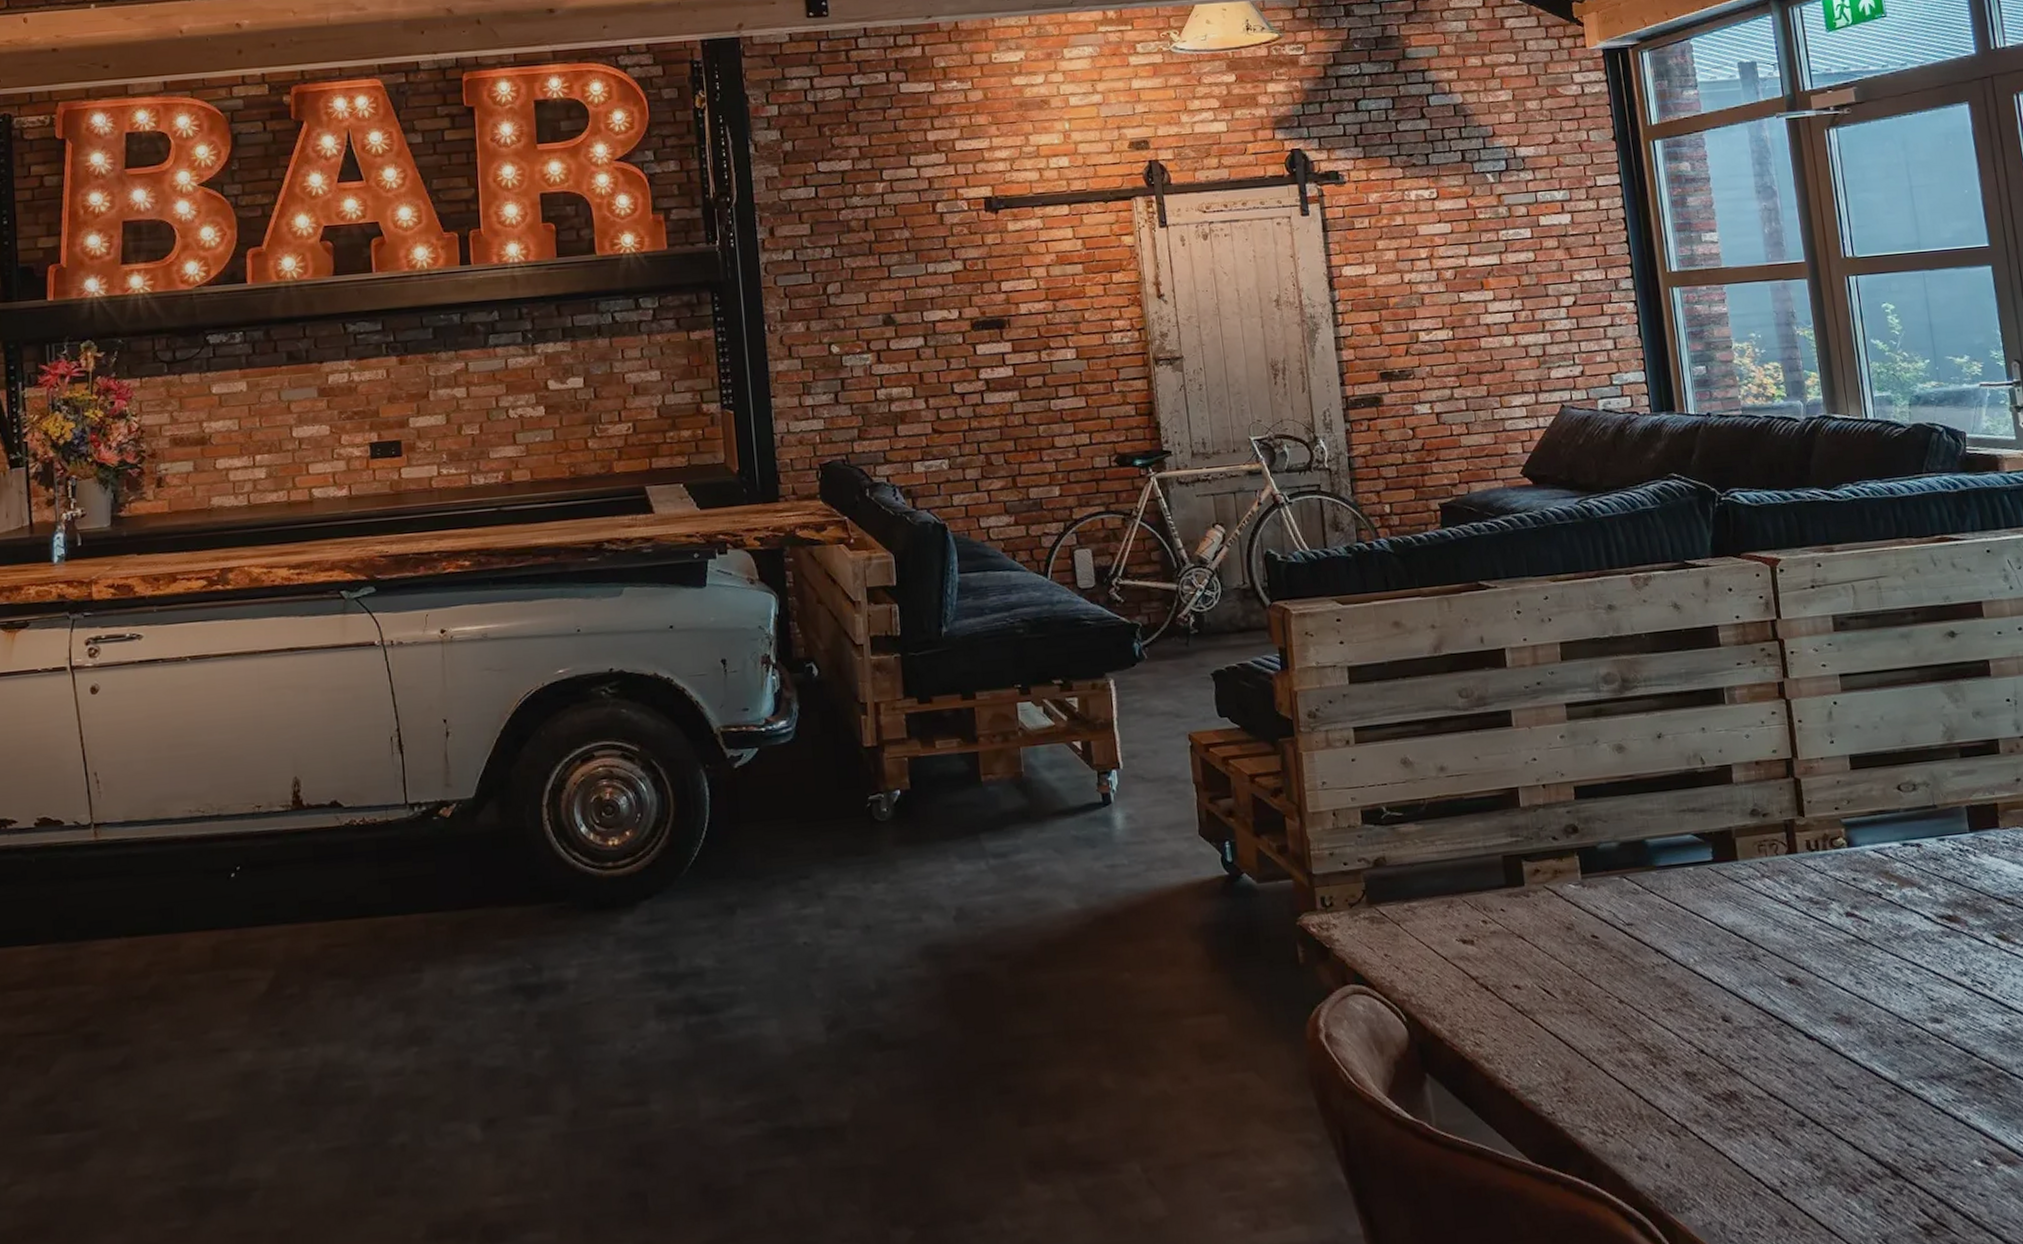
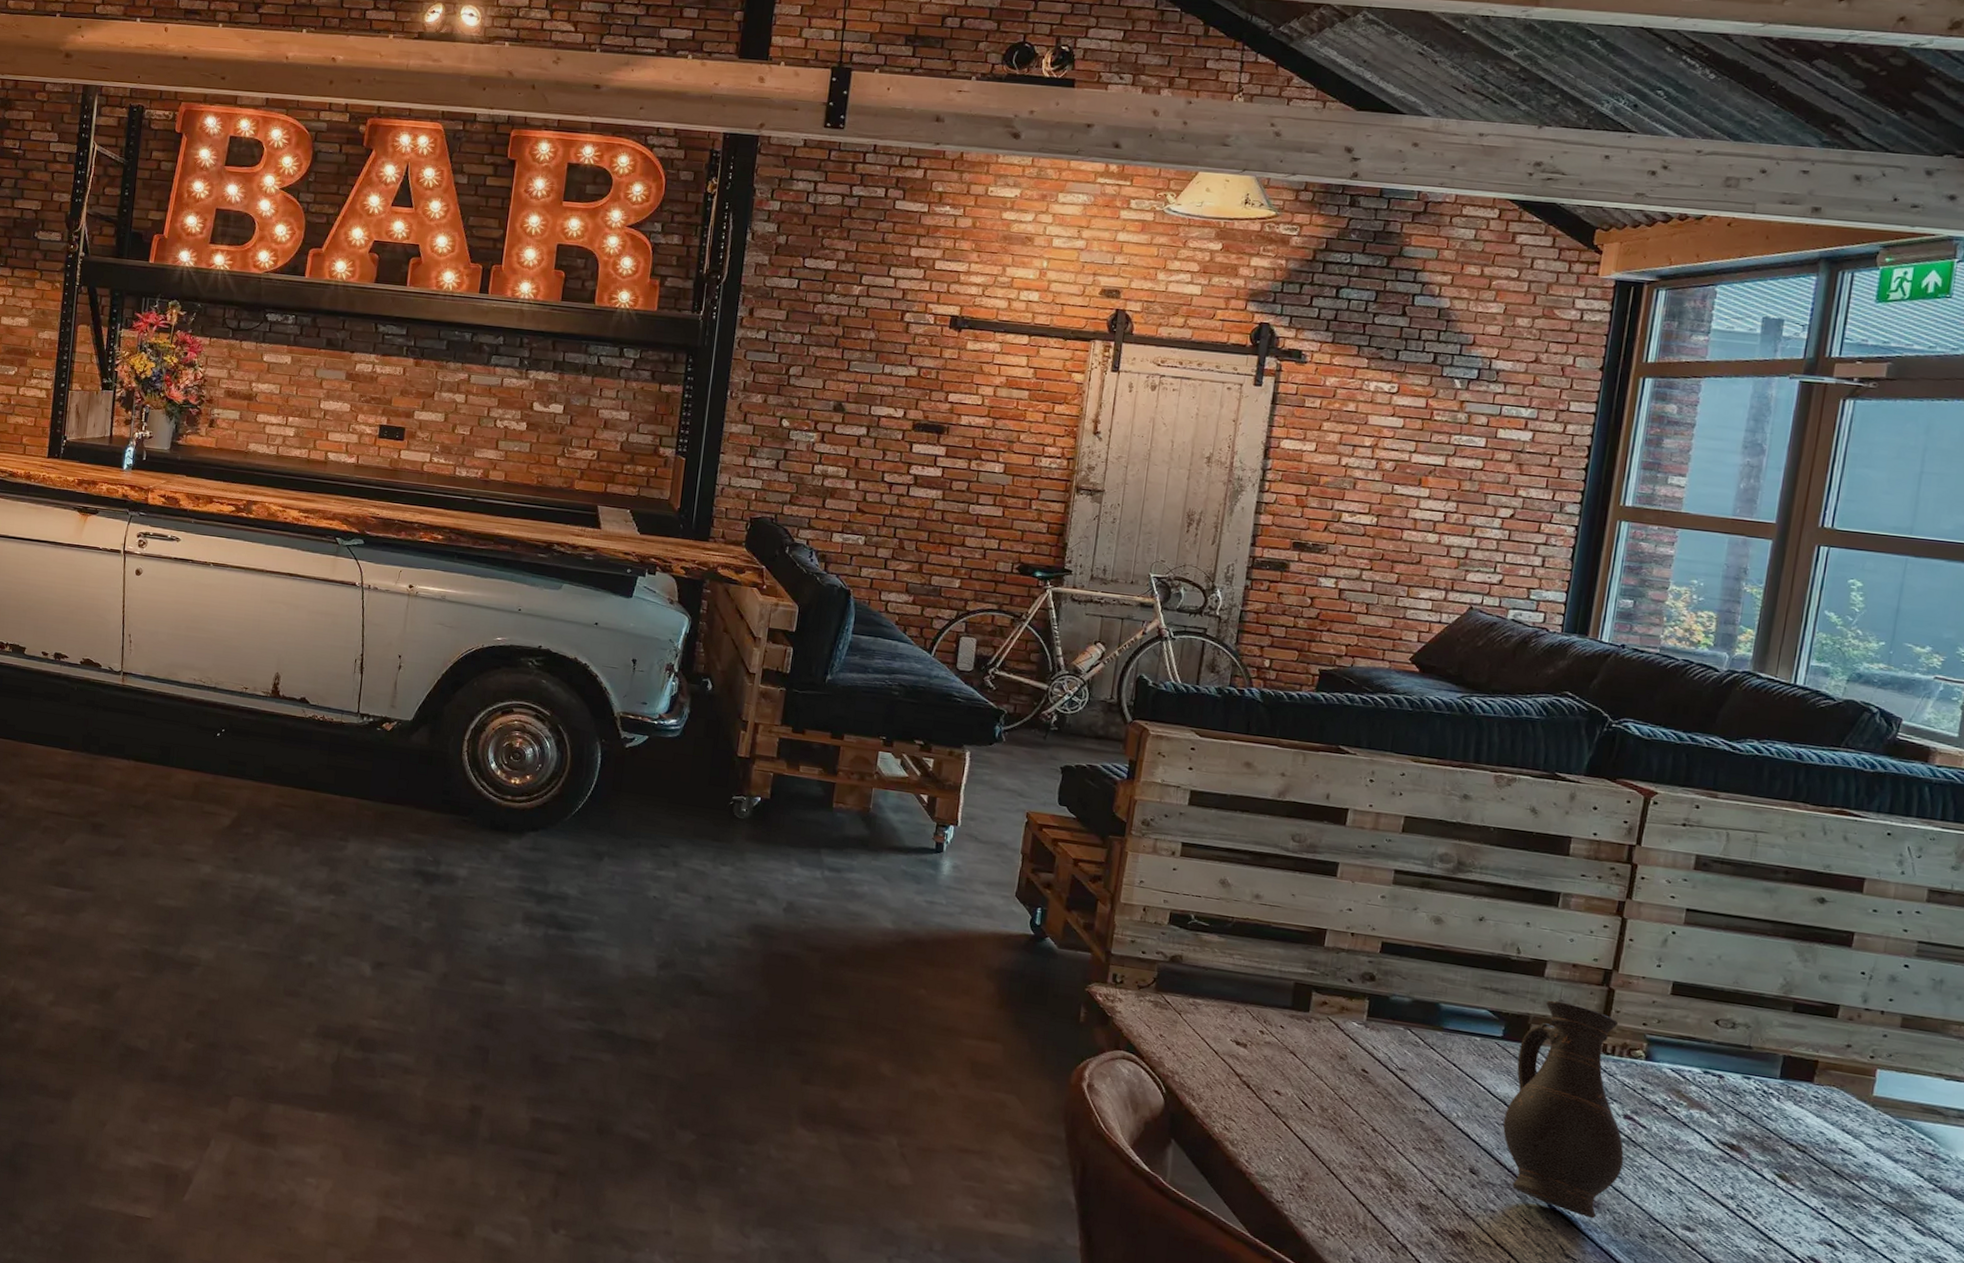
jug: none [1731,805,1860,1038] -> present [1502,1000,1624,1219]

